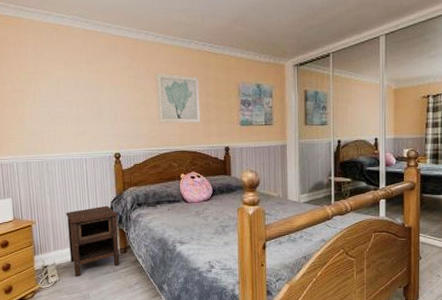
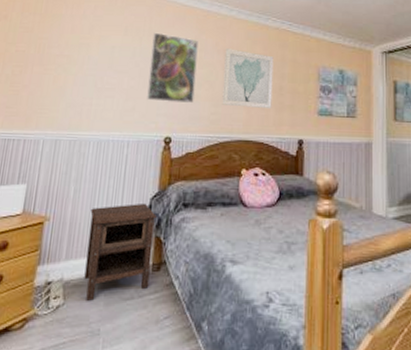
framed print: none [90,63,135,125] -> present [147,32,199,104]

